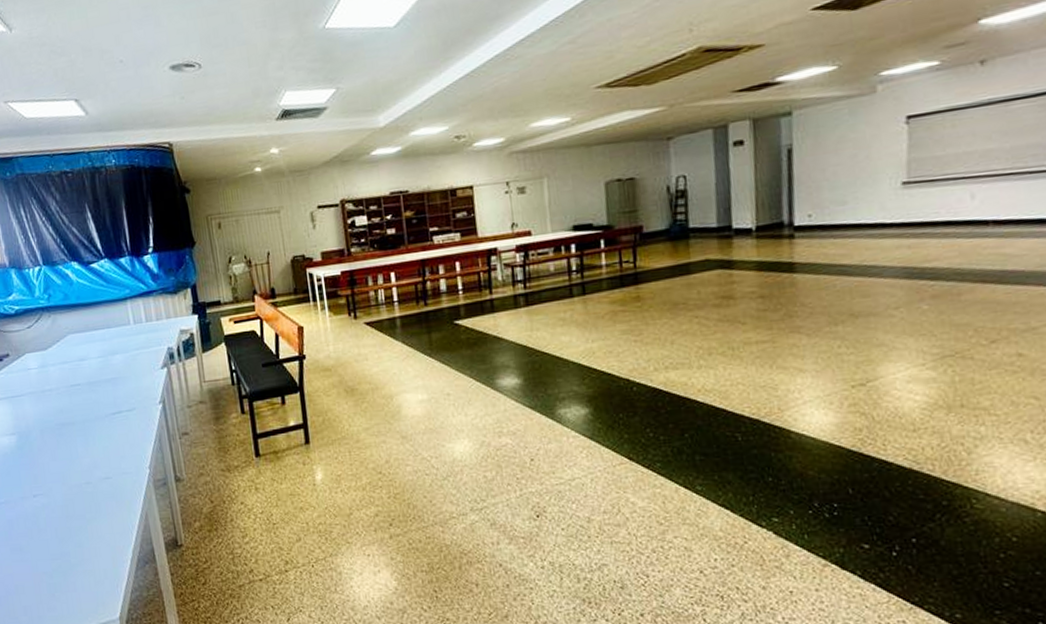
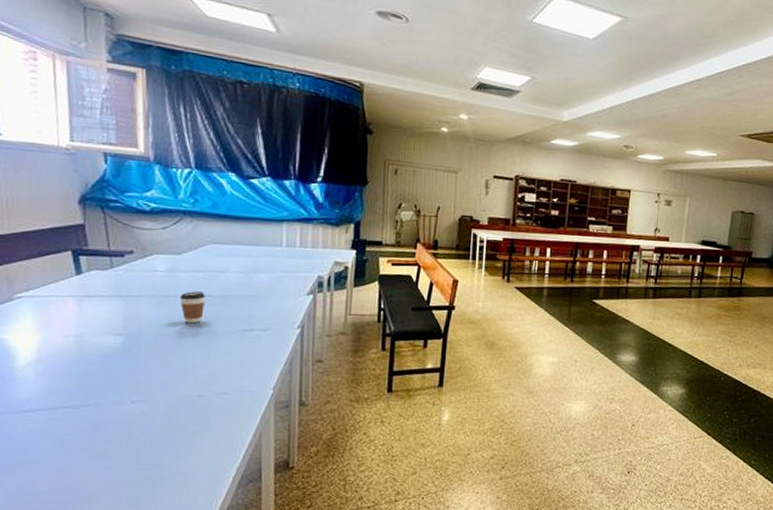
coffee cup: none [54,382,76,415] -> present [180,291,205,324]

